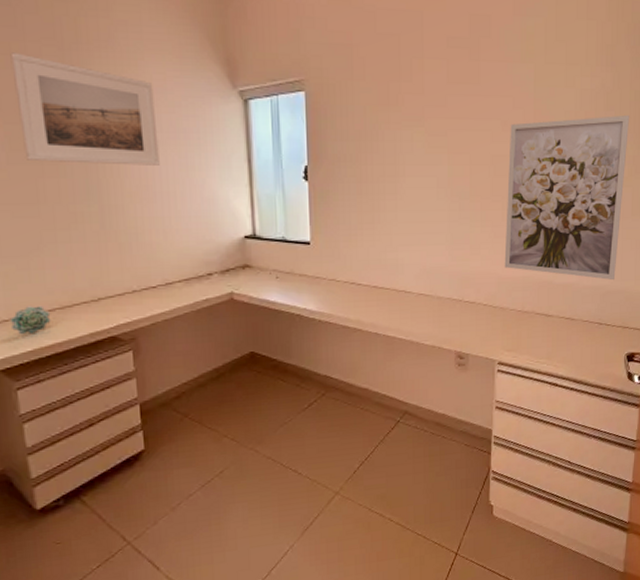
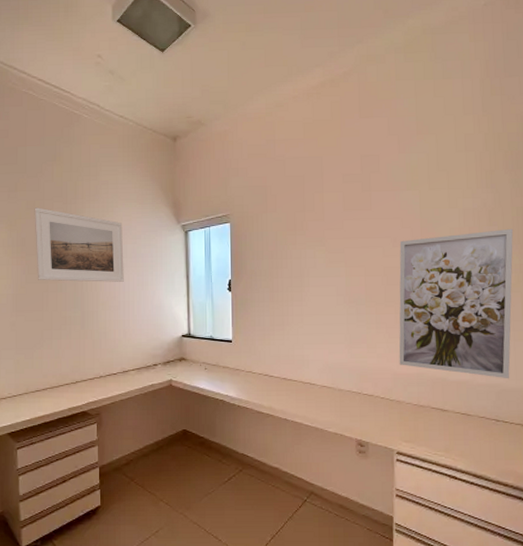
succulent plant: present [9,305,51,335] -> none [17,385,44,407]

